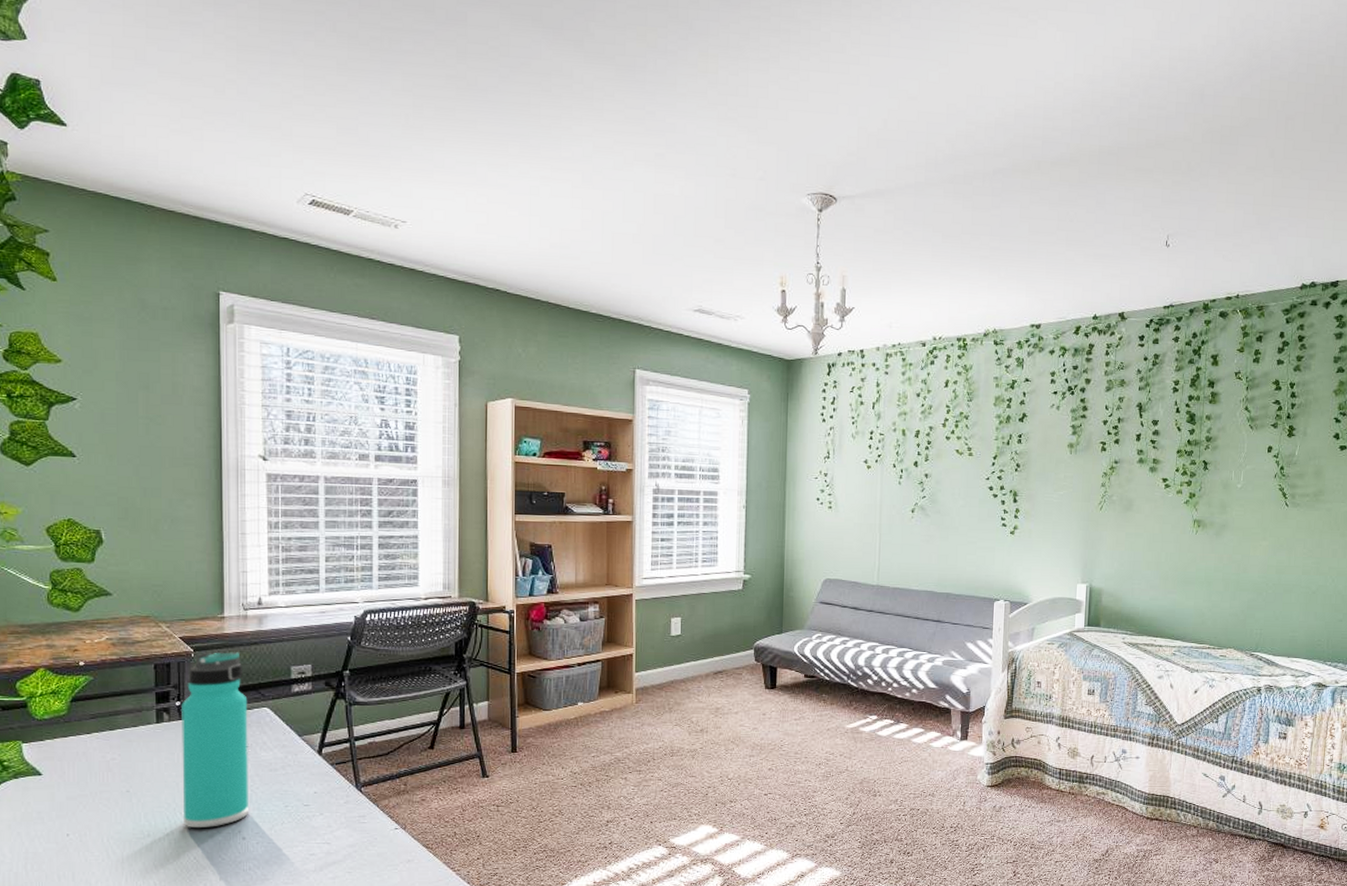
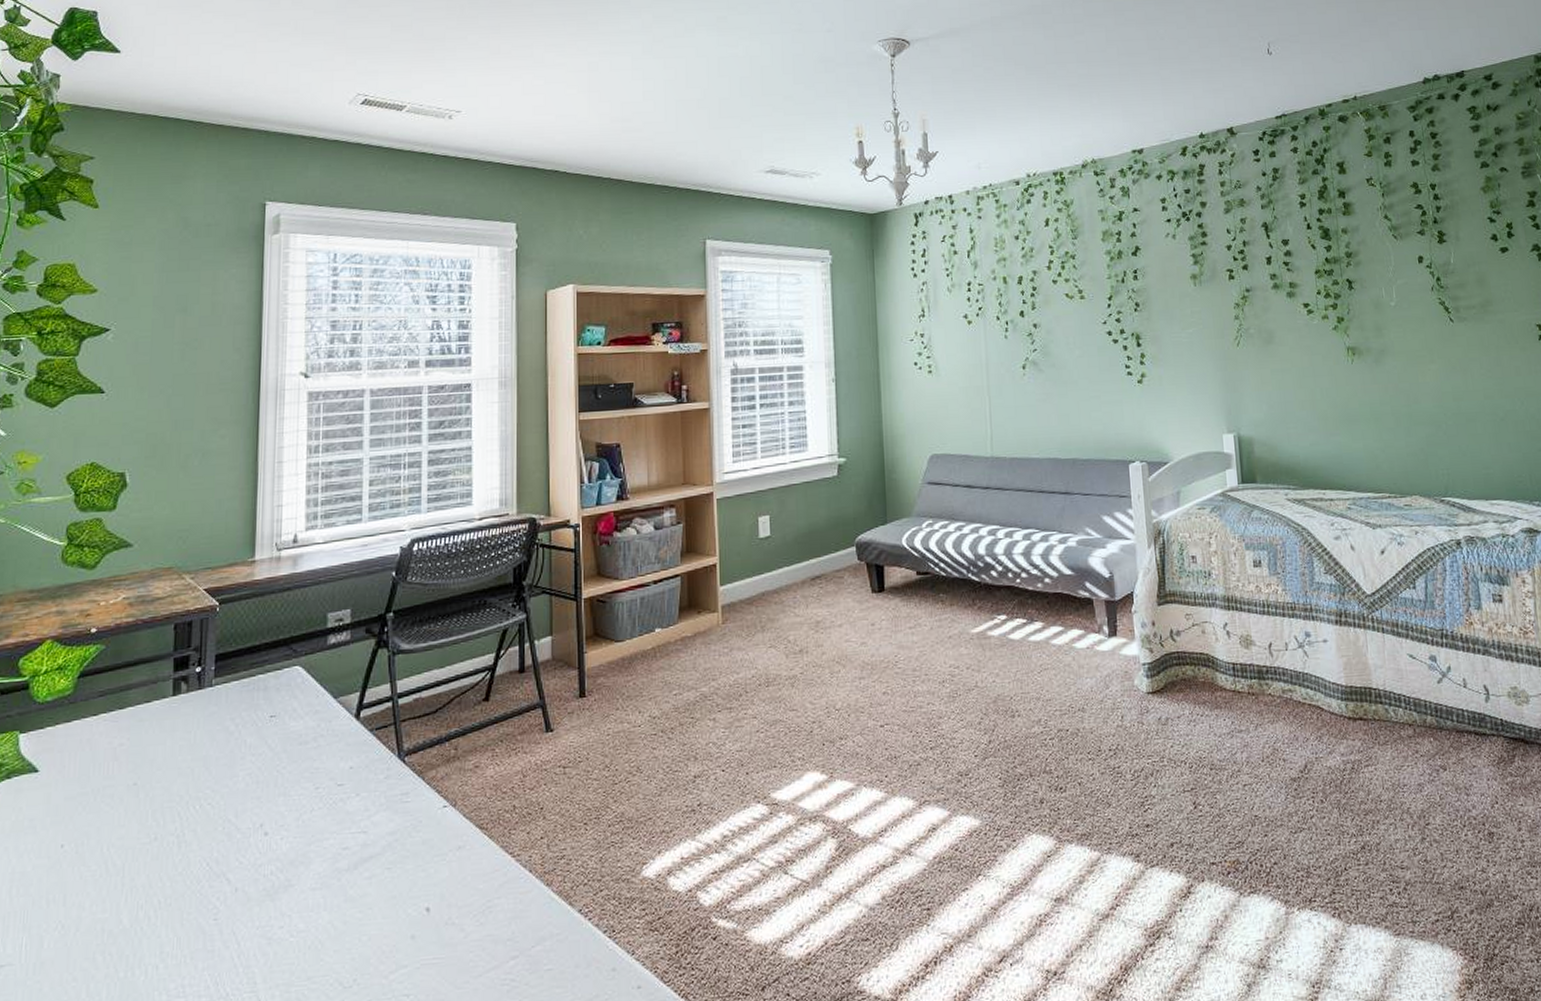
thermos bottle: present [180,651,249,829] -> none [197,600,277,826]

